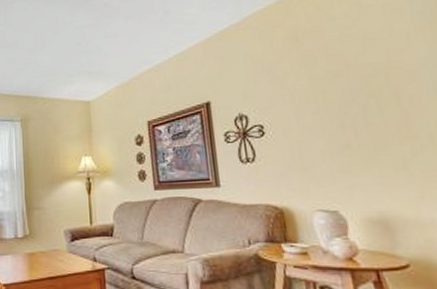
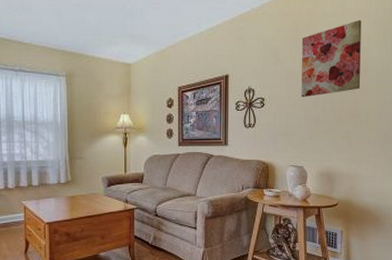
wall art: none [304,15,408,120] -> present [301,19,362,98]

